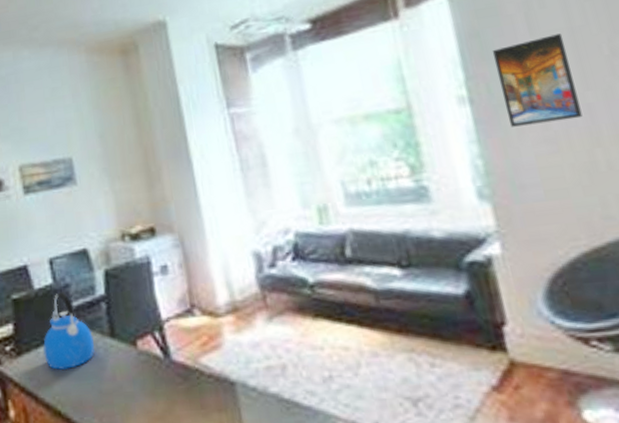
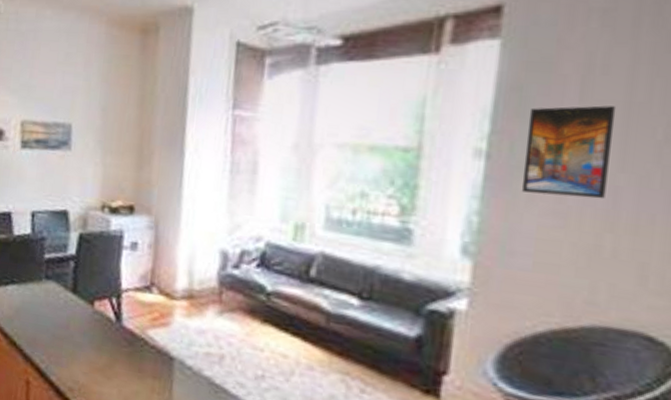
kettle: present [43,292,95,370] -> none [11,242,58,310]

